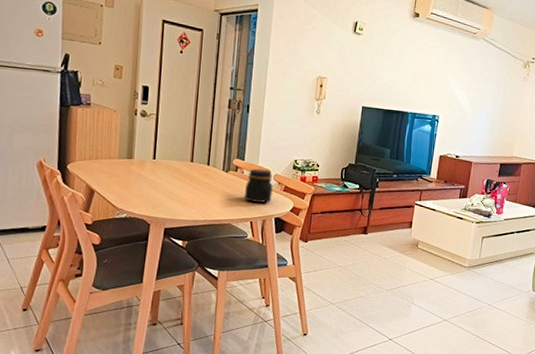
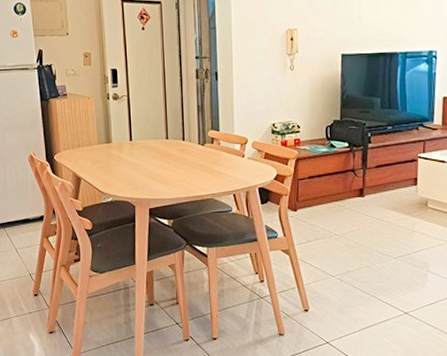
jar: present [245,168,274,203] -> none [224,138,253,174]

